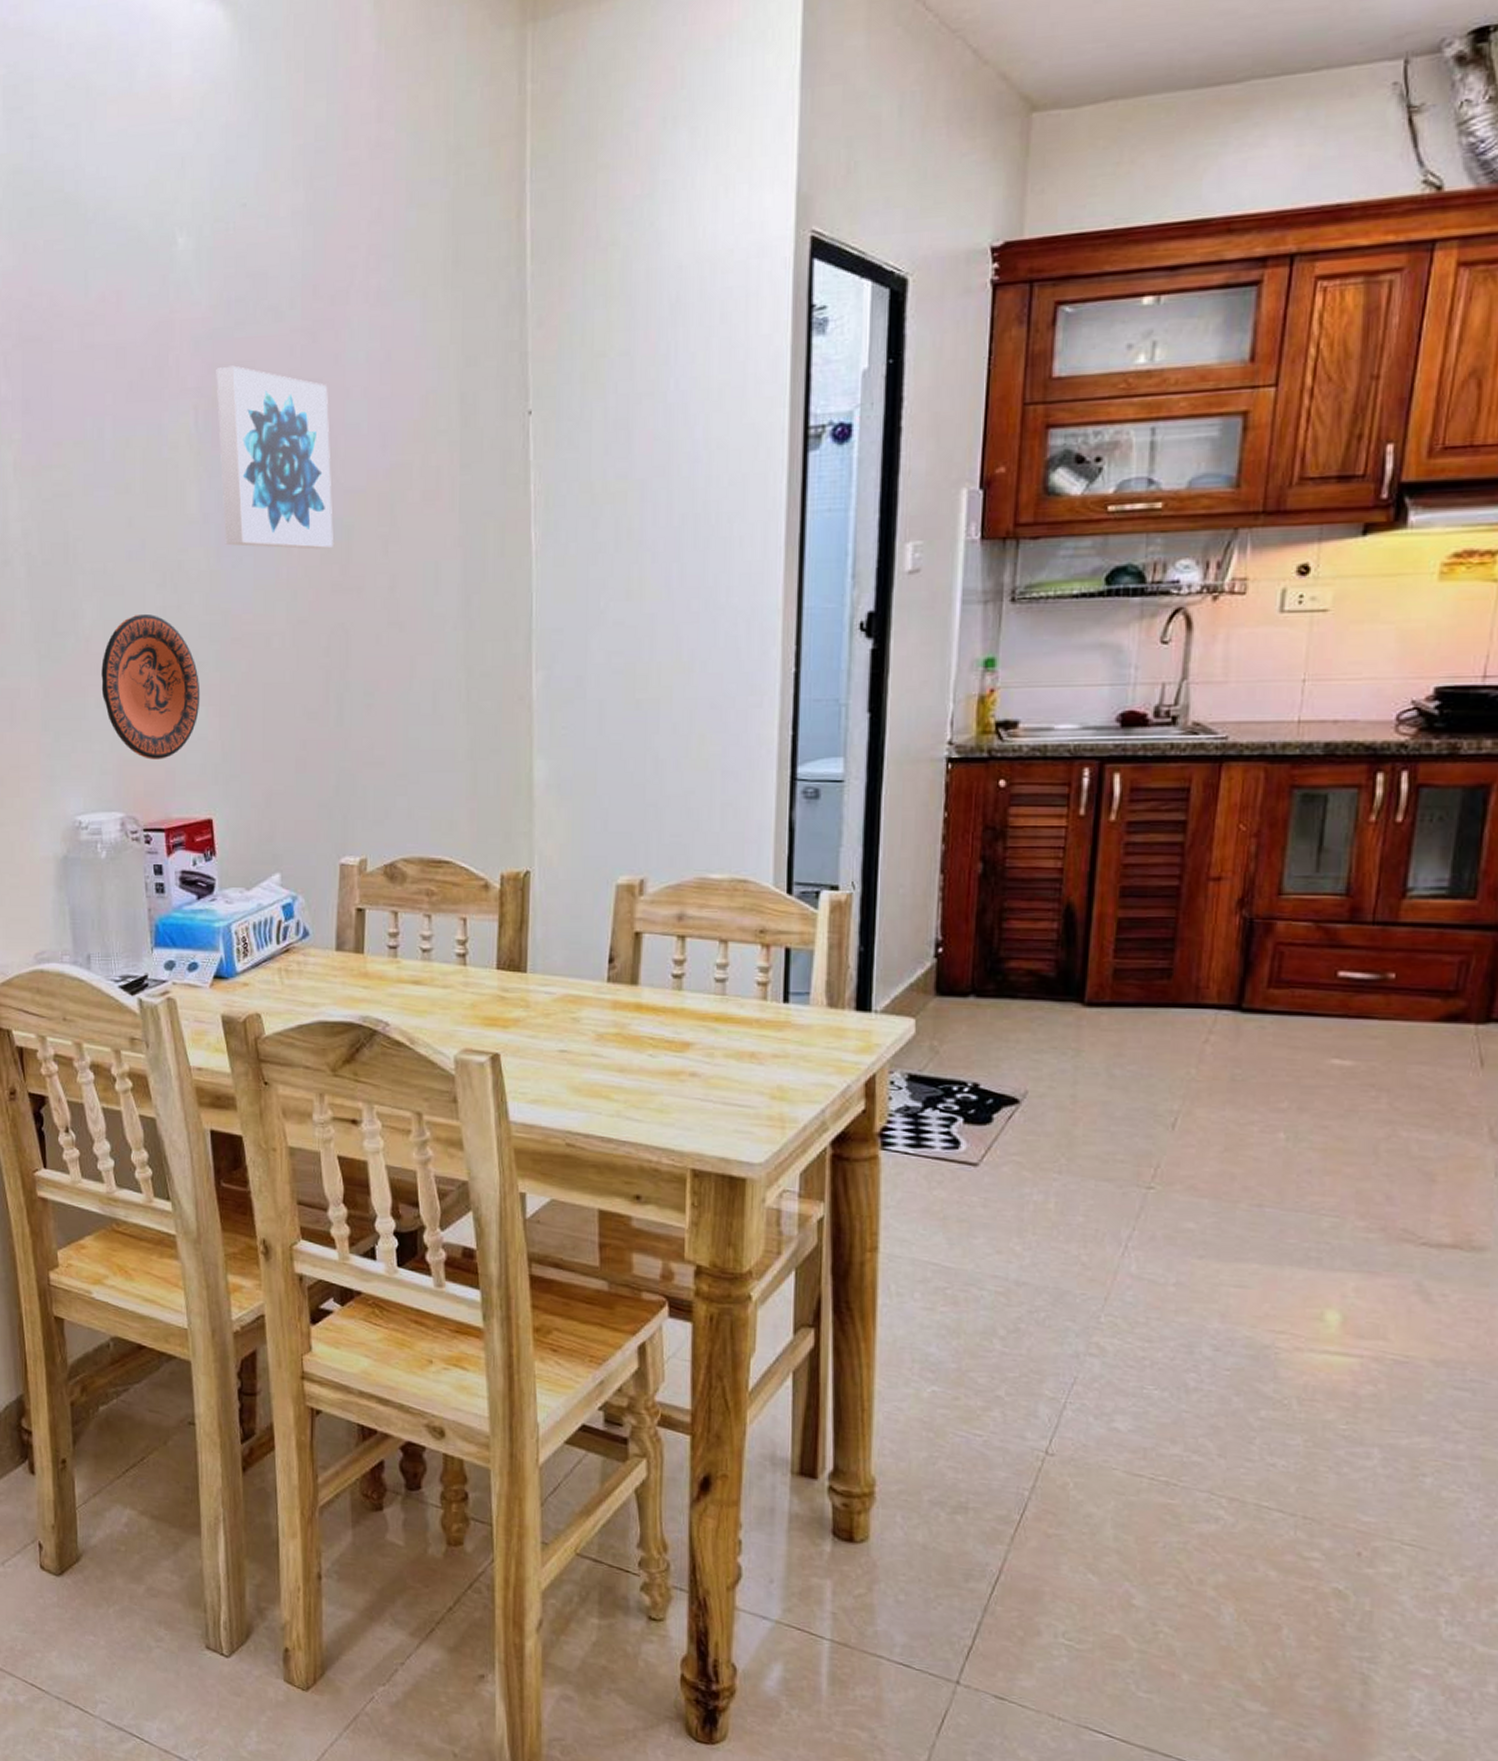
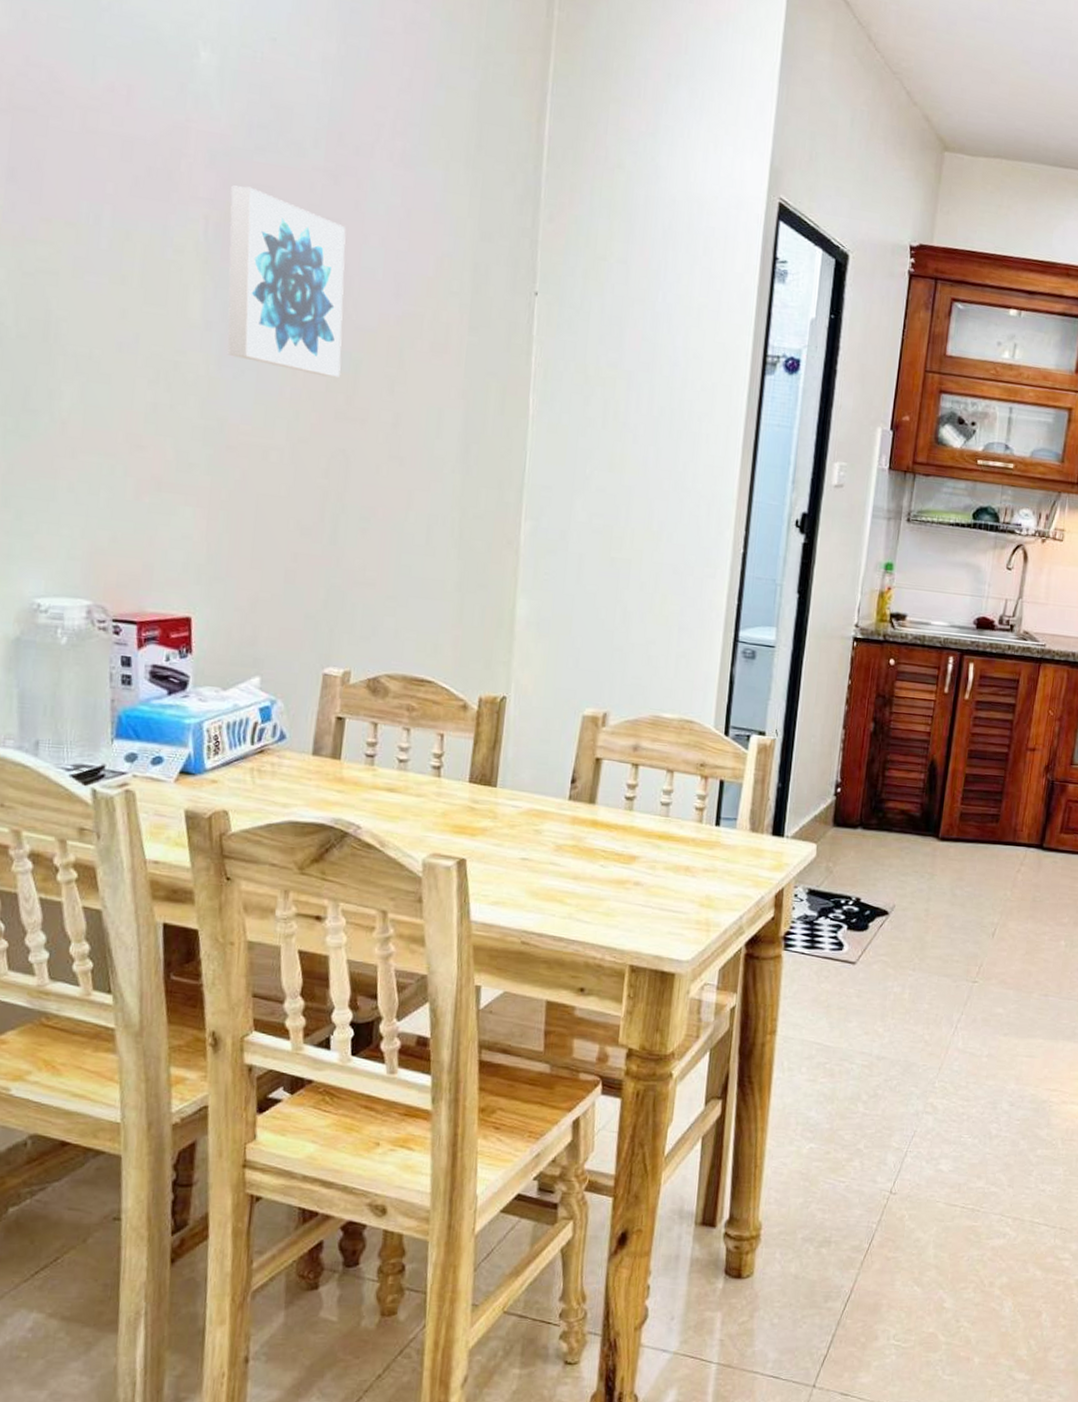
decorative plate: present [101,613,201,760] -> none [76,406,189,553]

